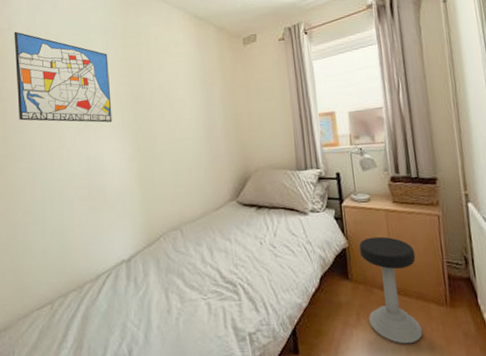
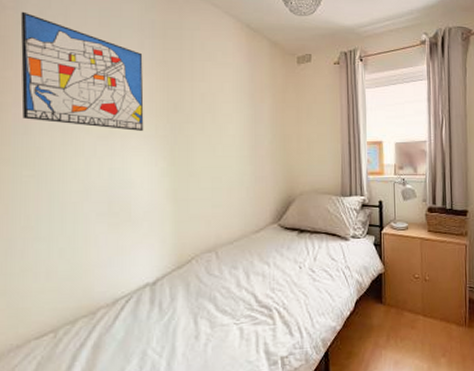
stool: present [358,236,423,344] -> none [394,263,443,362]

